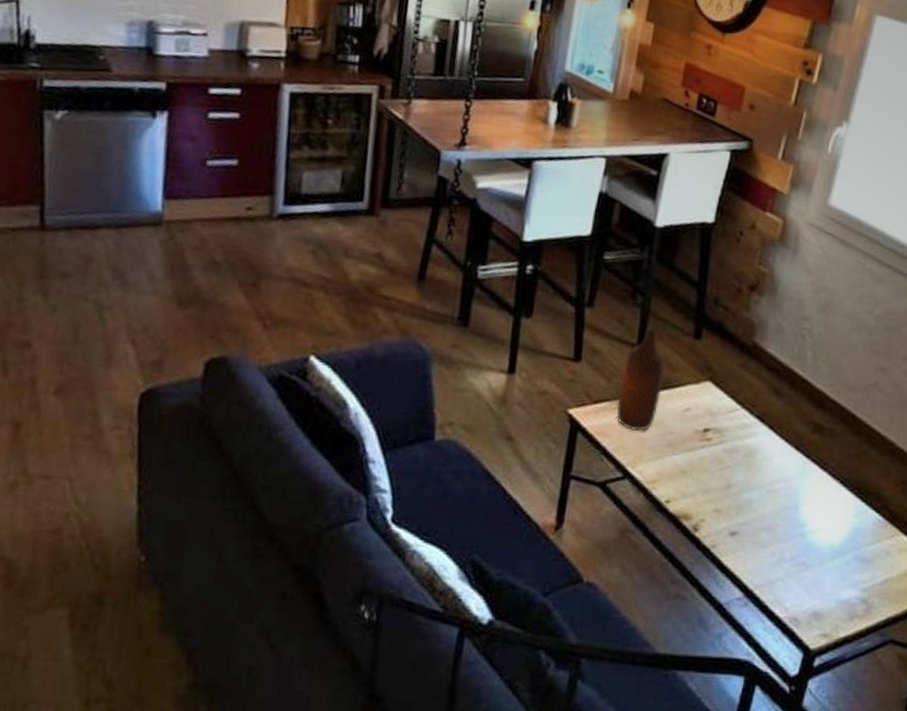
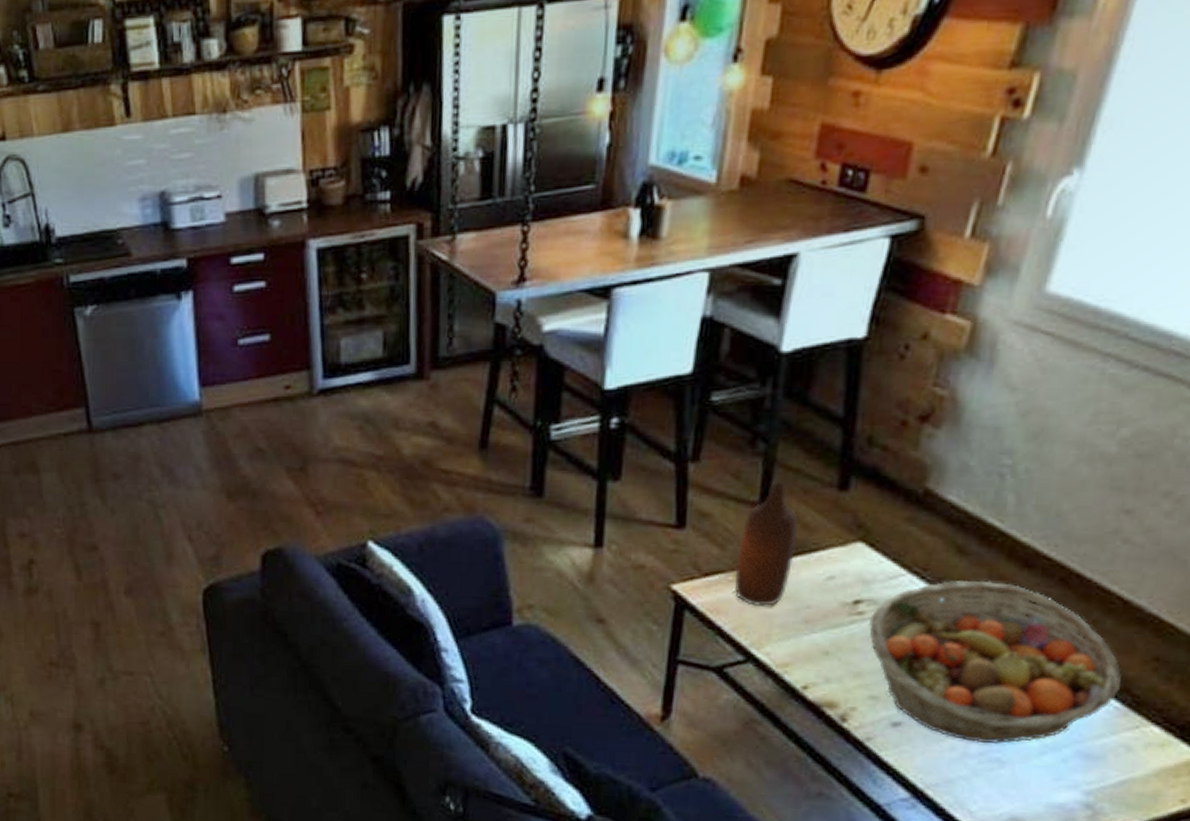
fruit basket: none [714,416,883,550] -> present [868,580,1122,744]

